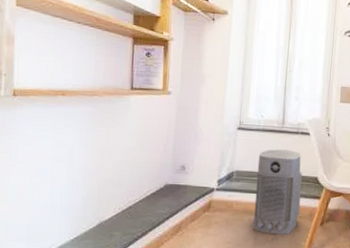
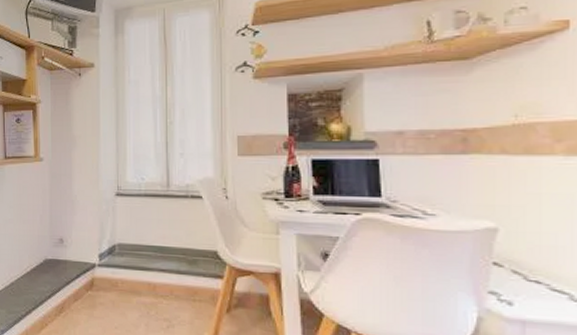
air purifier: present [253,149,302,235] -> none [142,217,199,323]

